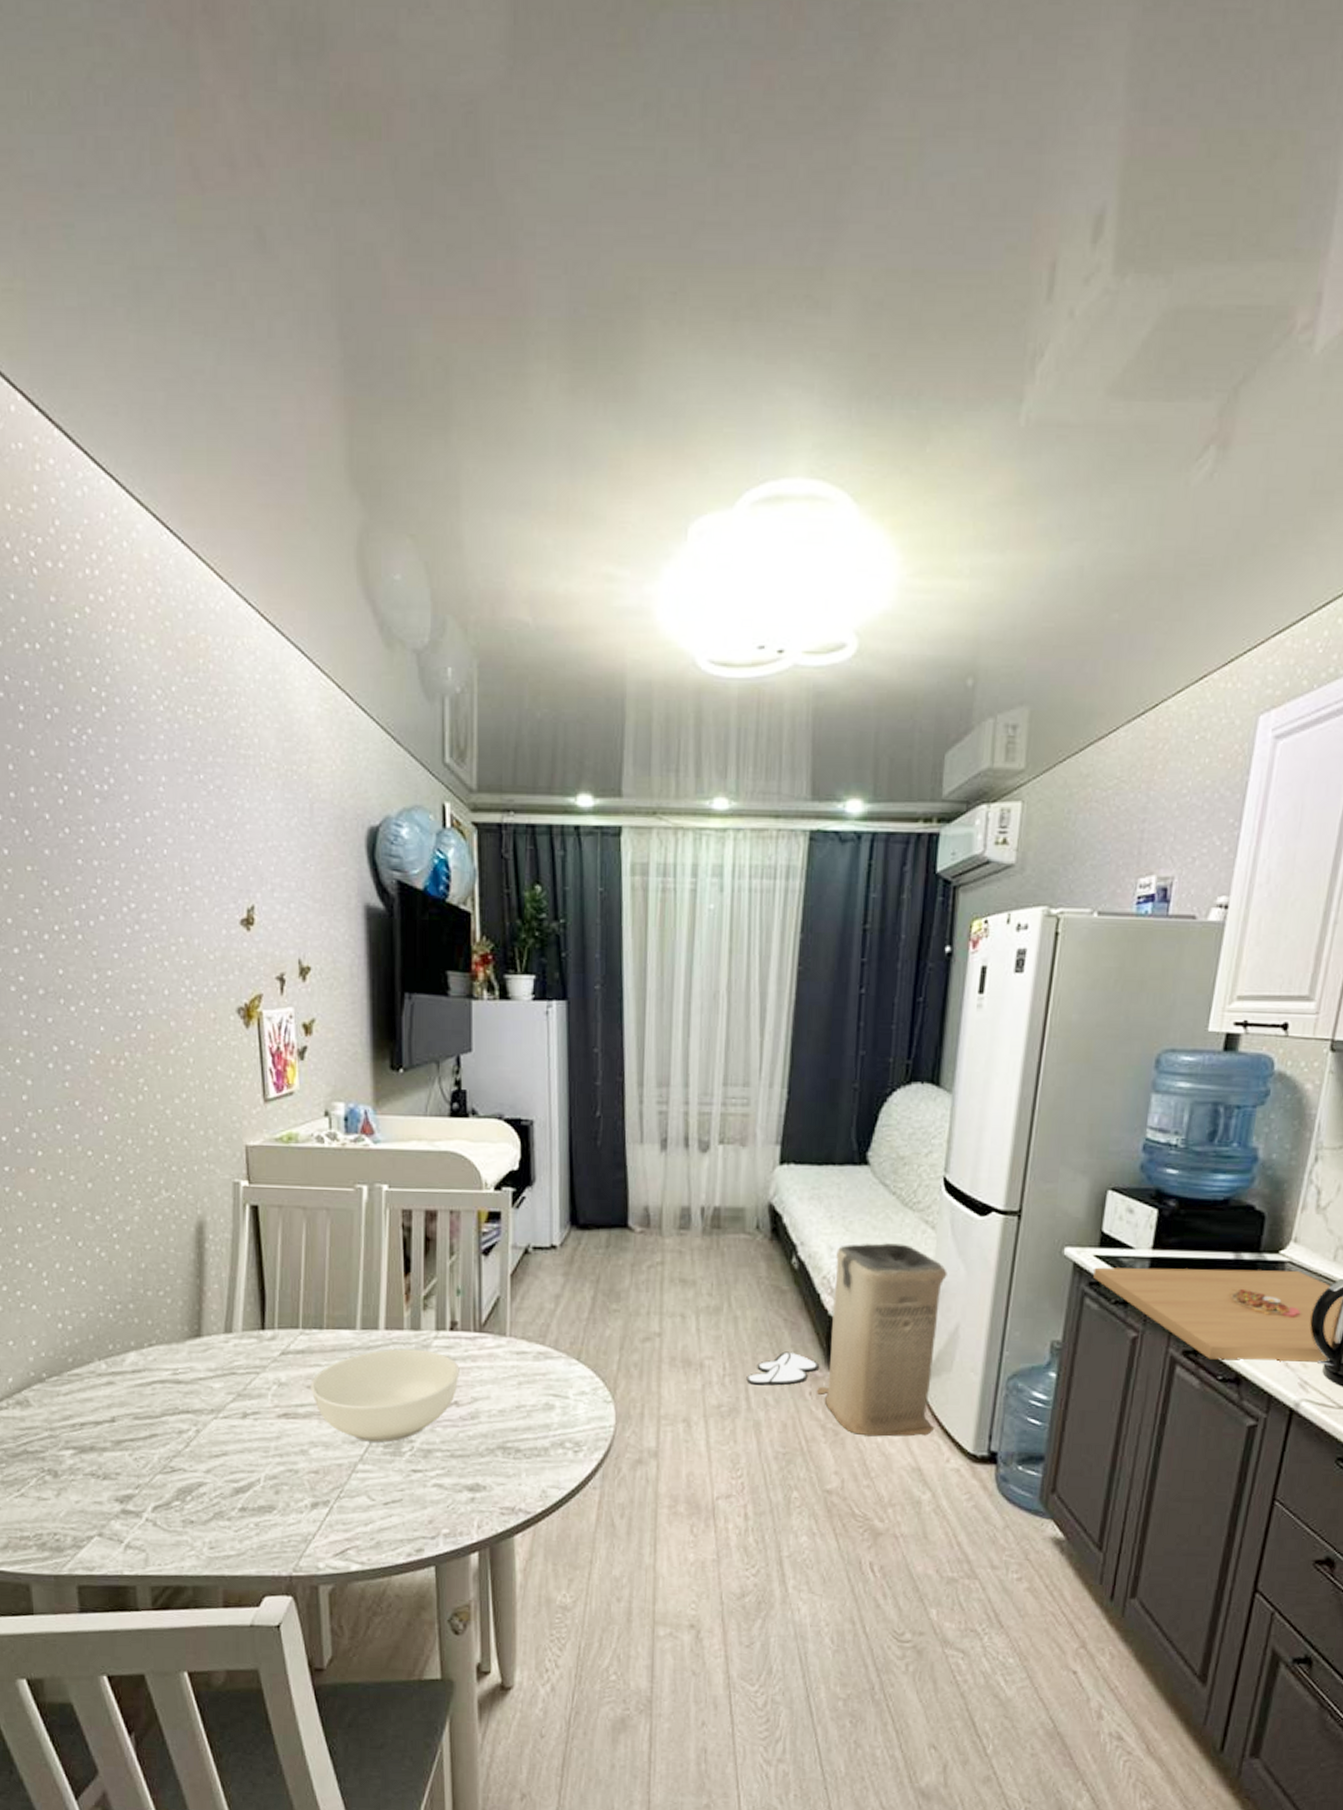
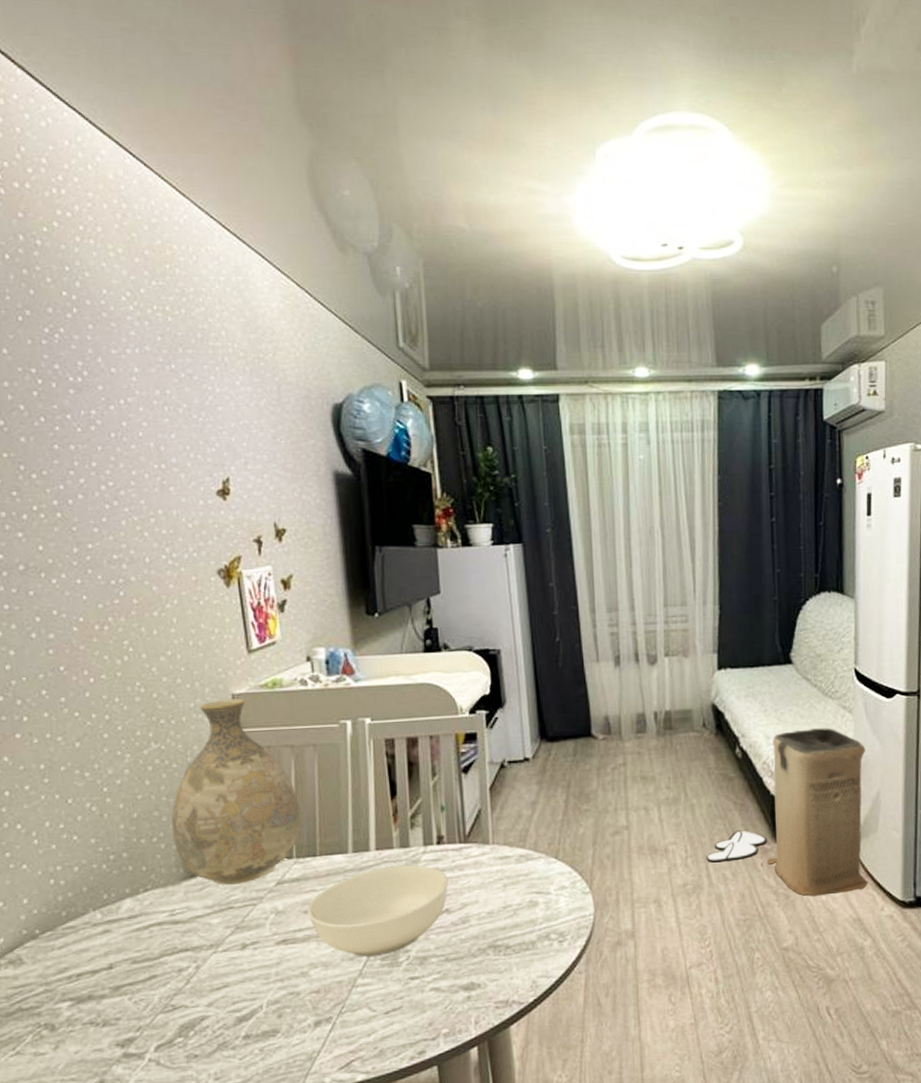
vase: none [178,1150,308,1350] -> present [171,698,301,885]

